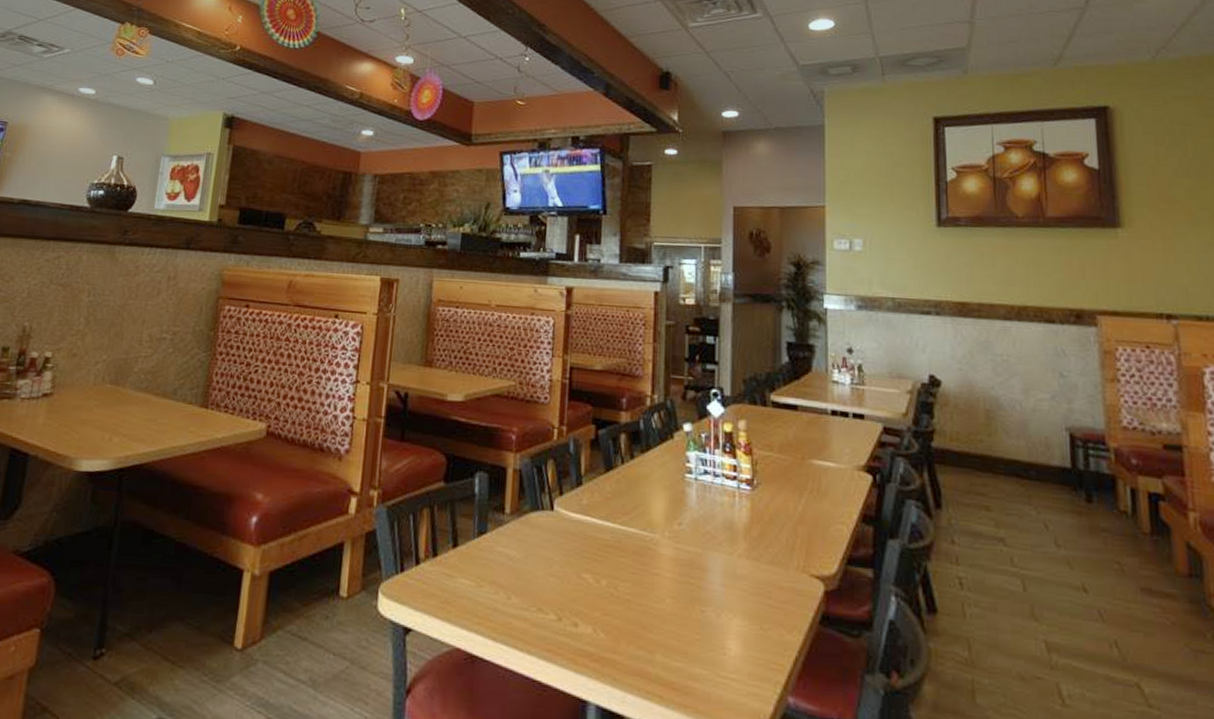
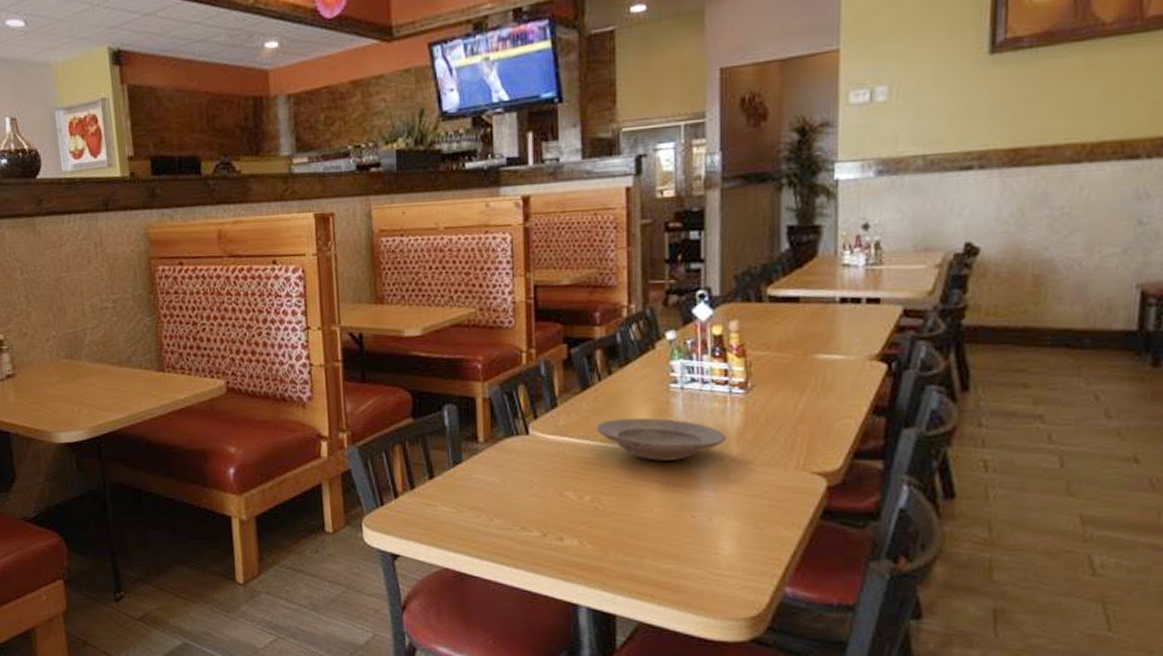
plate: none [617,503,734,551] -> present [596,418,726,461]

